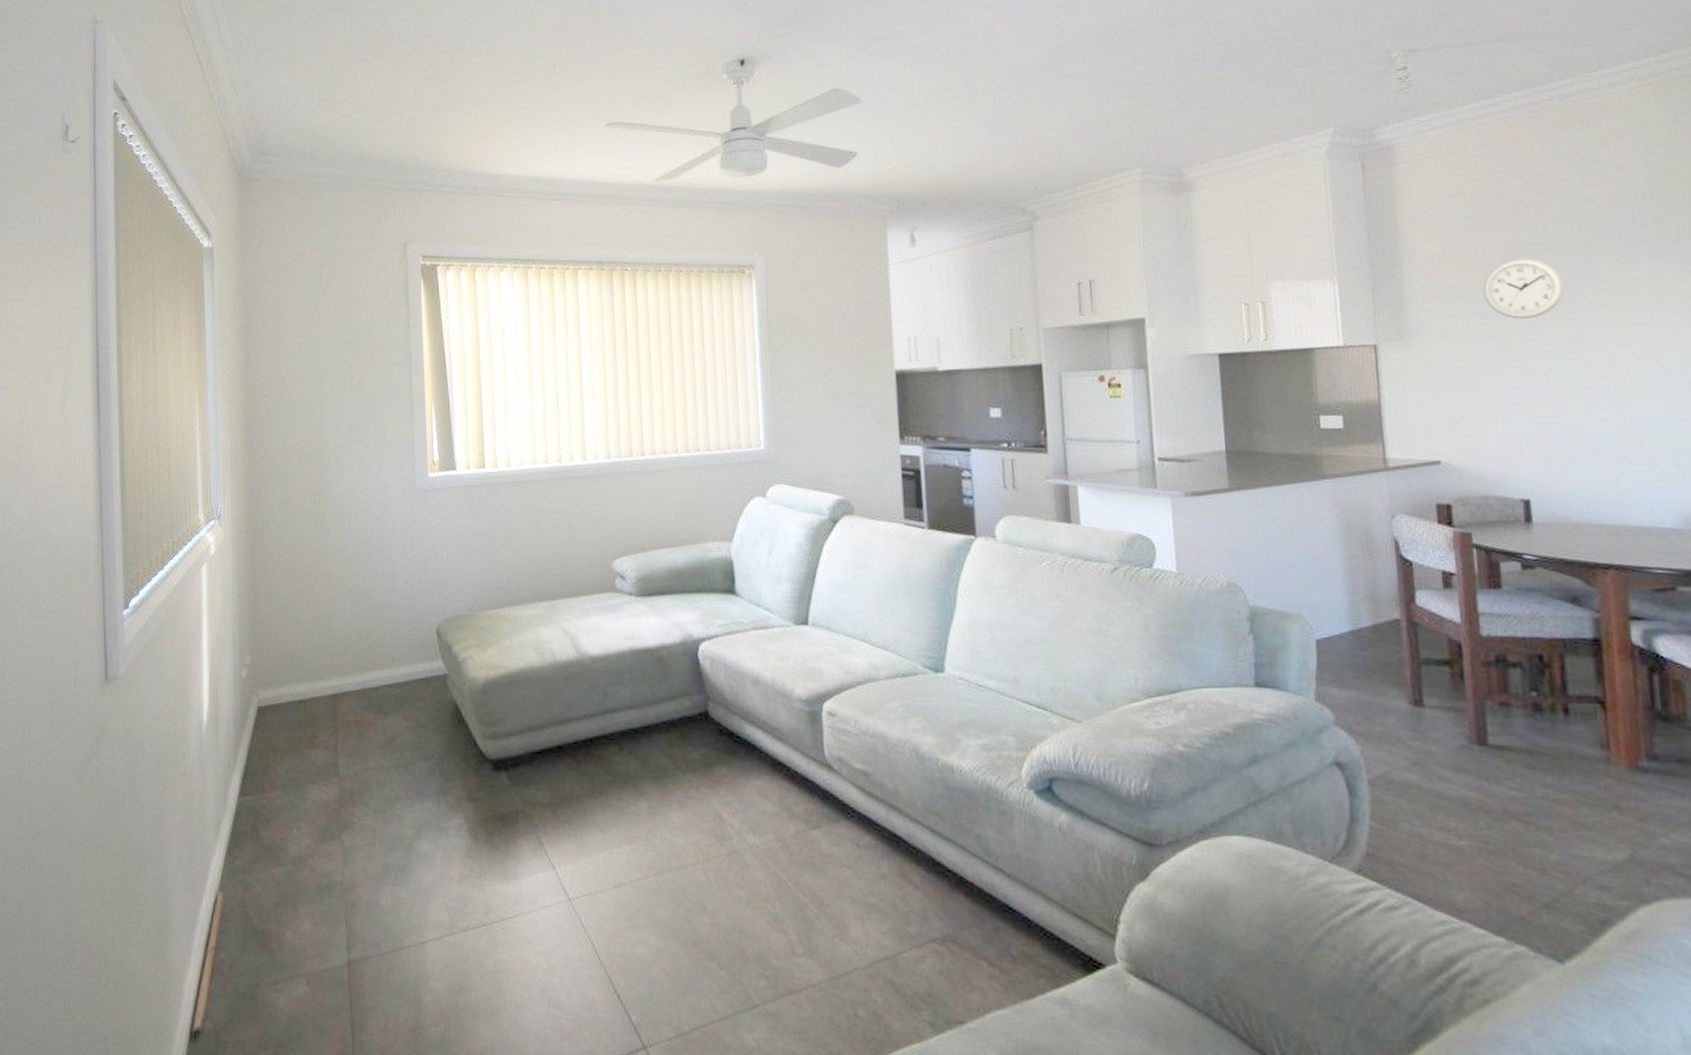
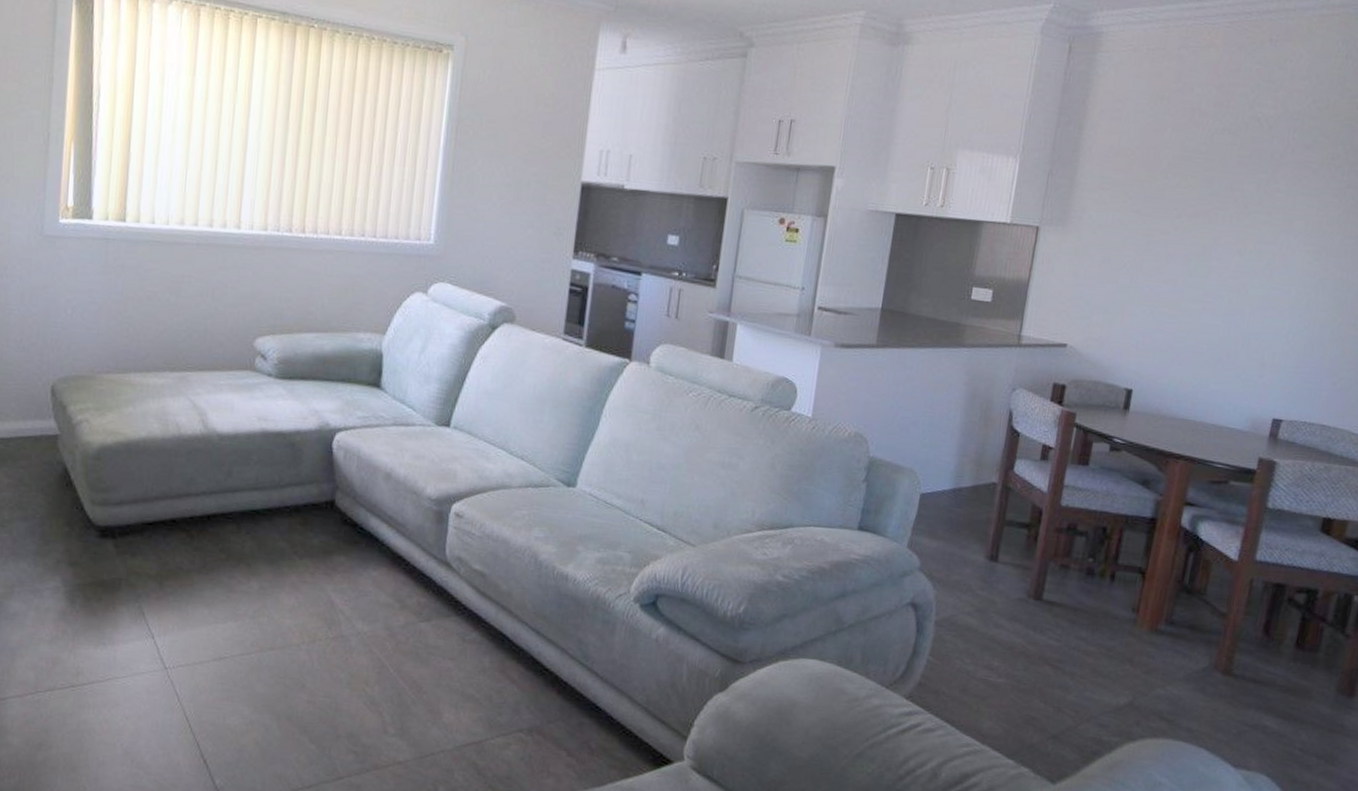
wall clock: present [1483,258,1565,319] -> none [1143,163,1214,223]

